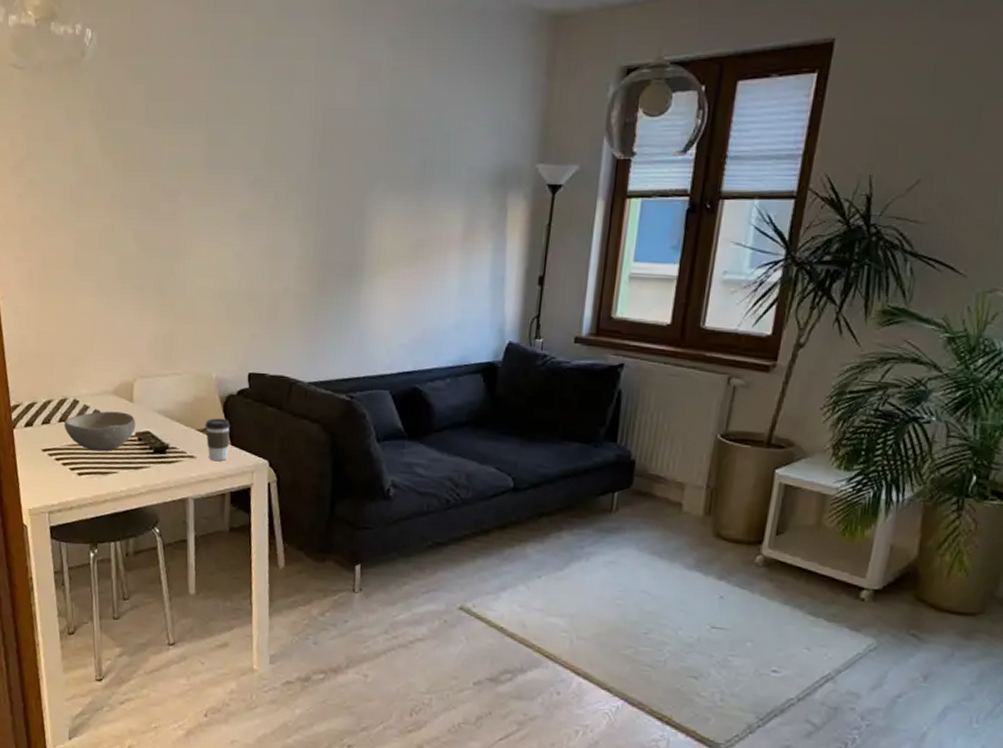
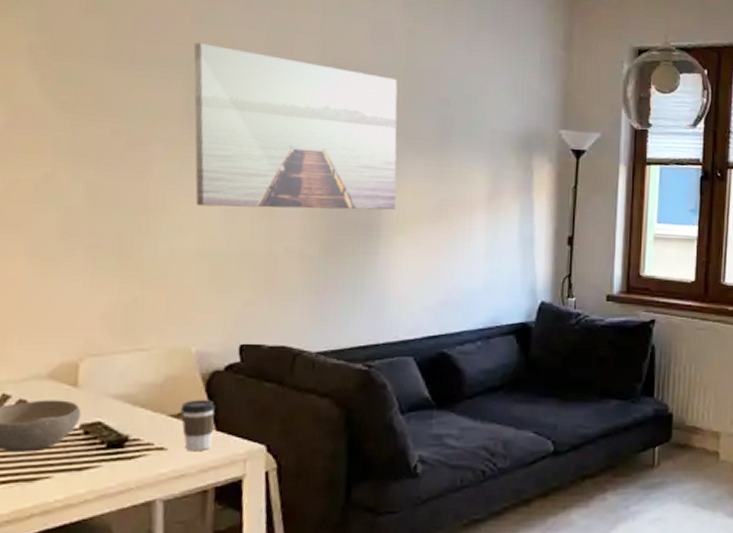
wall art: none [211,98,382,252] -> present [193,43,398,210]

